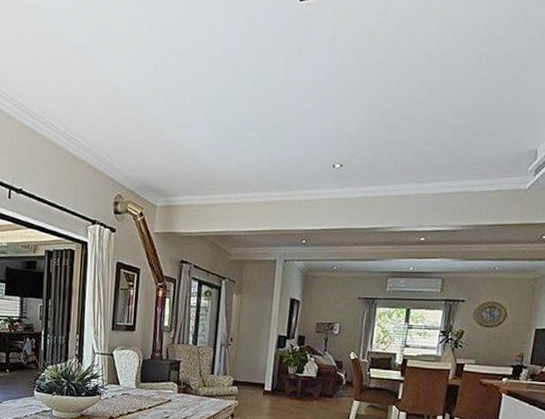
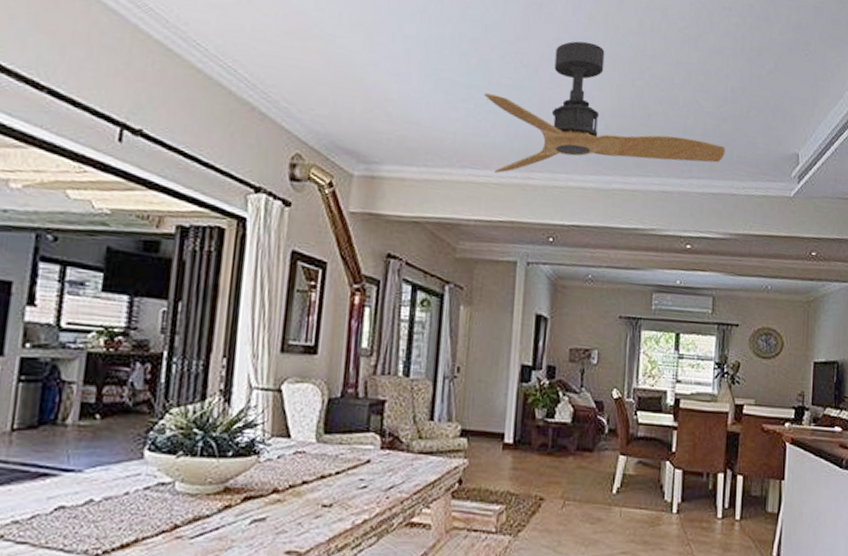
ceiling fan: none [253,77,463,194] -> present [484,41,725,173]

